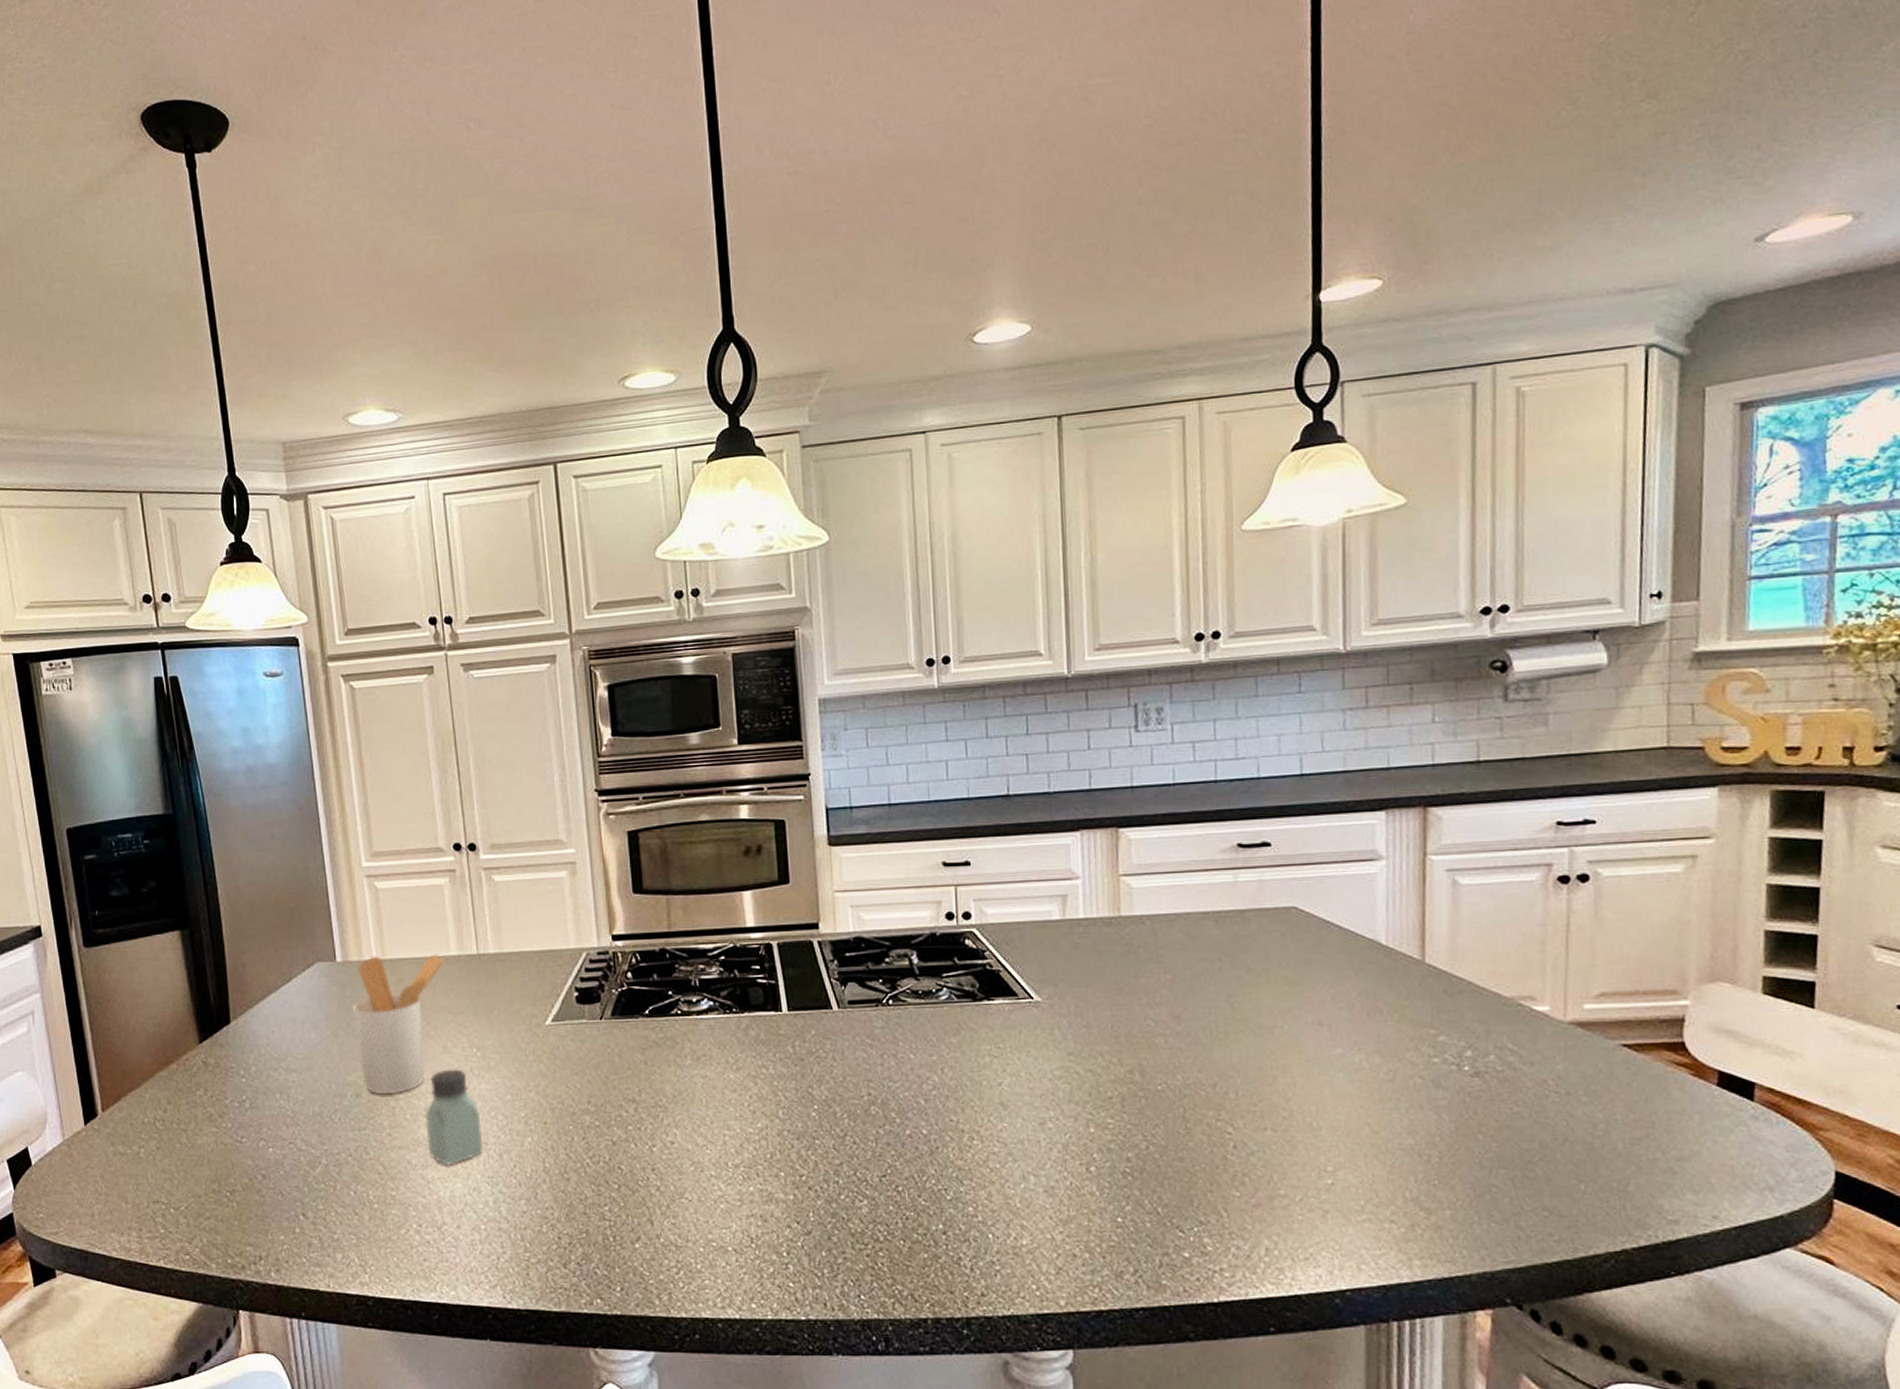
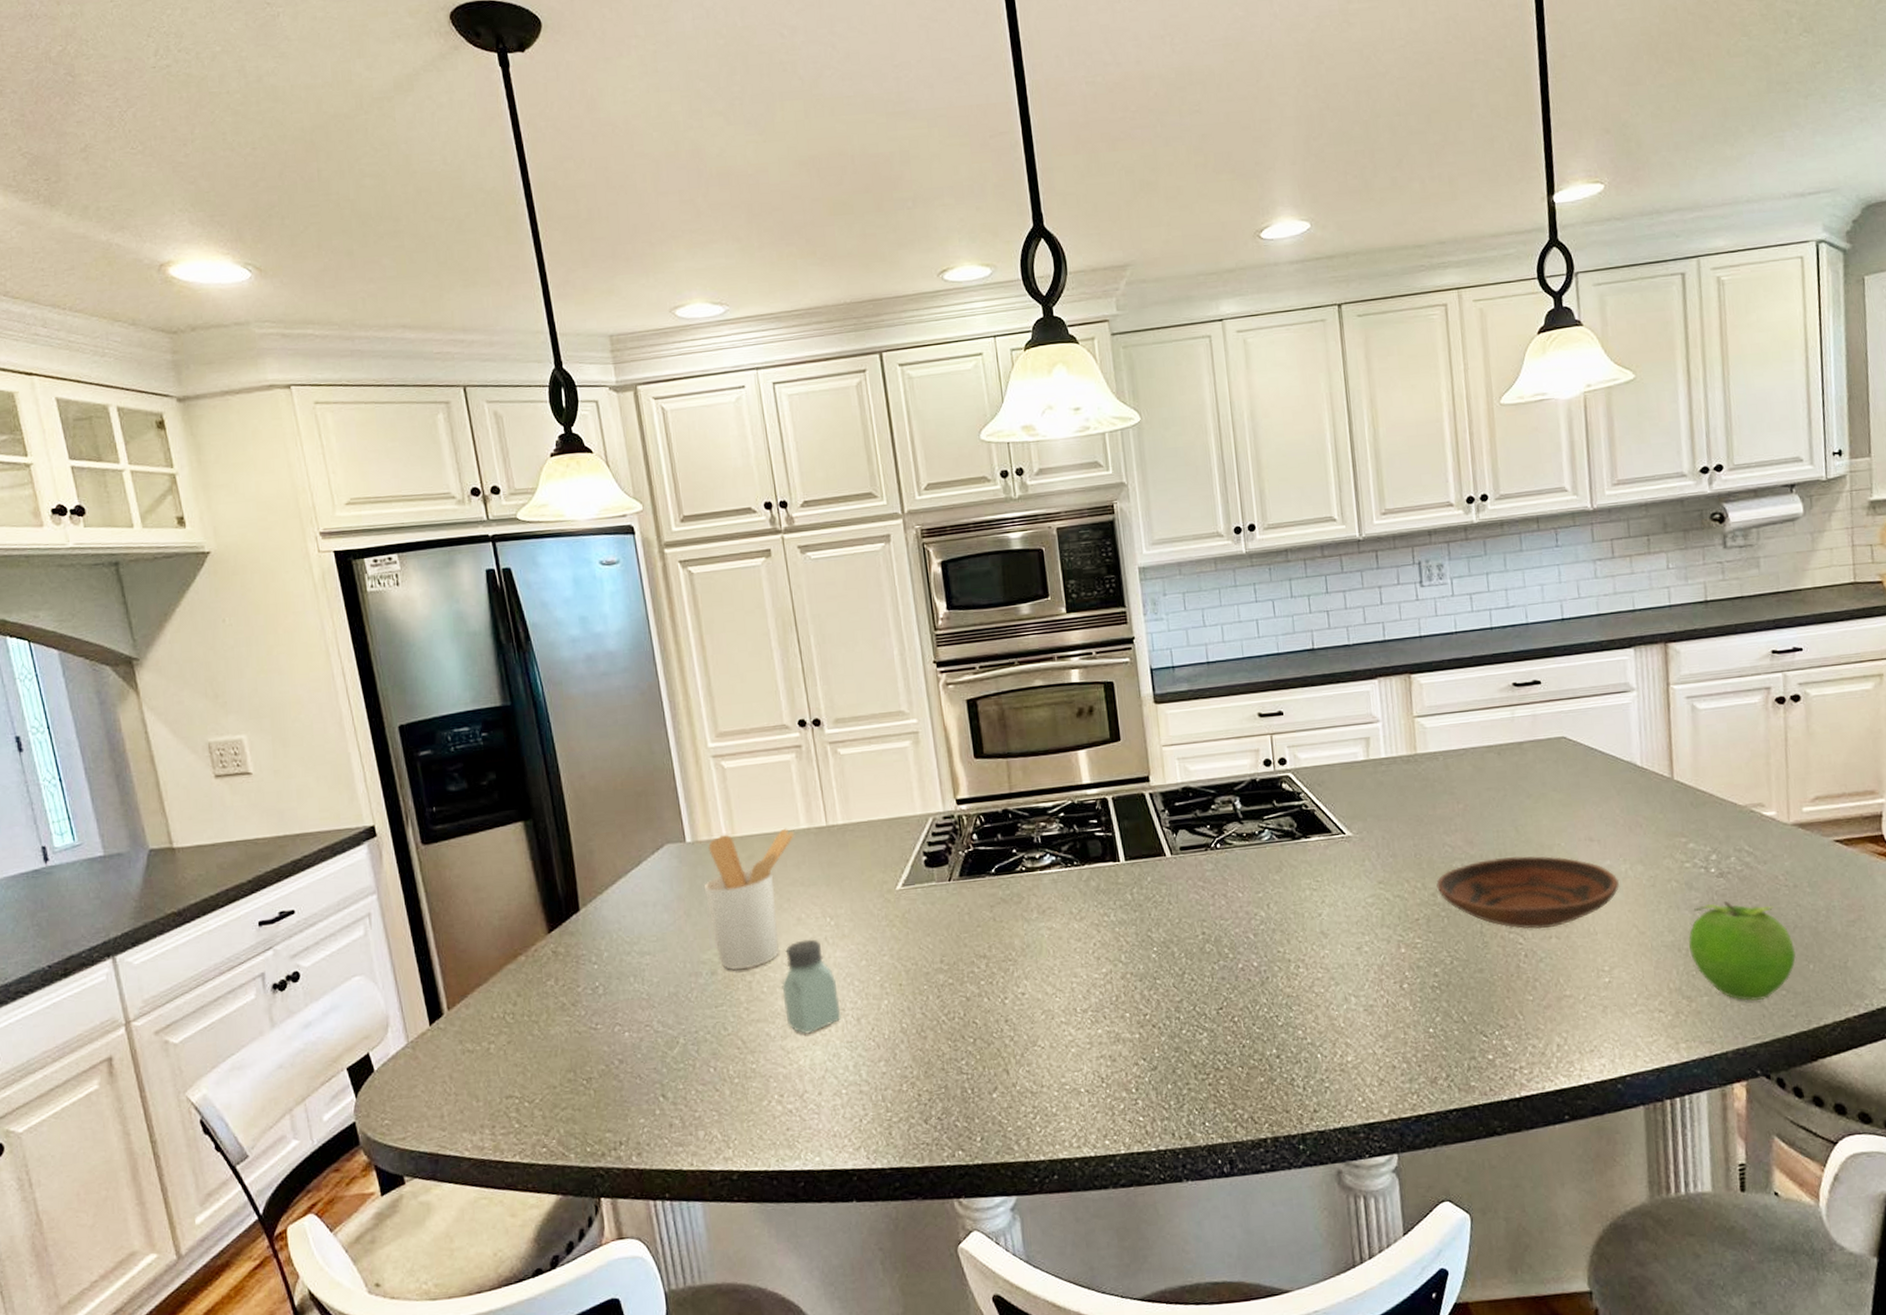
bowl: none [1135,1036,1351,1119] -> present [1436,856,1619,930]
fruit: none [1431,1103,1563,1221] -> present [1688,900,1796,1001]

